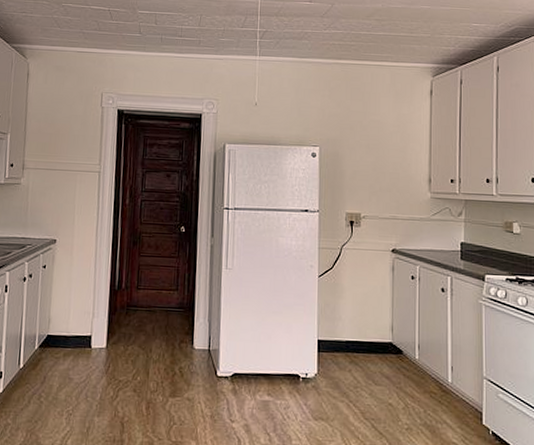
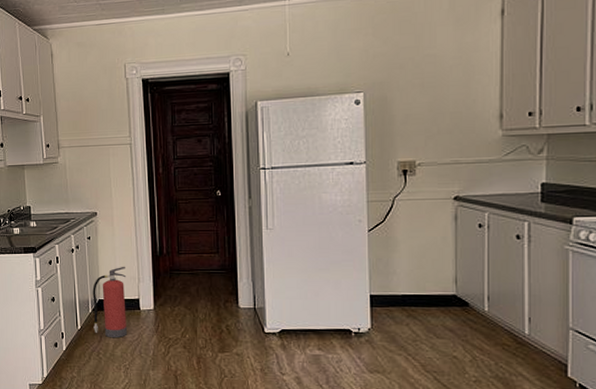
fire extinguisher: none [37,299,81,380] -> present [93,266,128,339]

